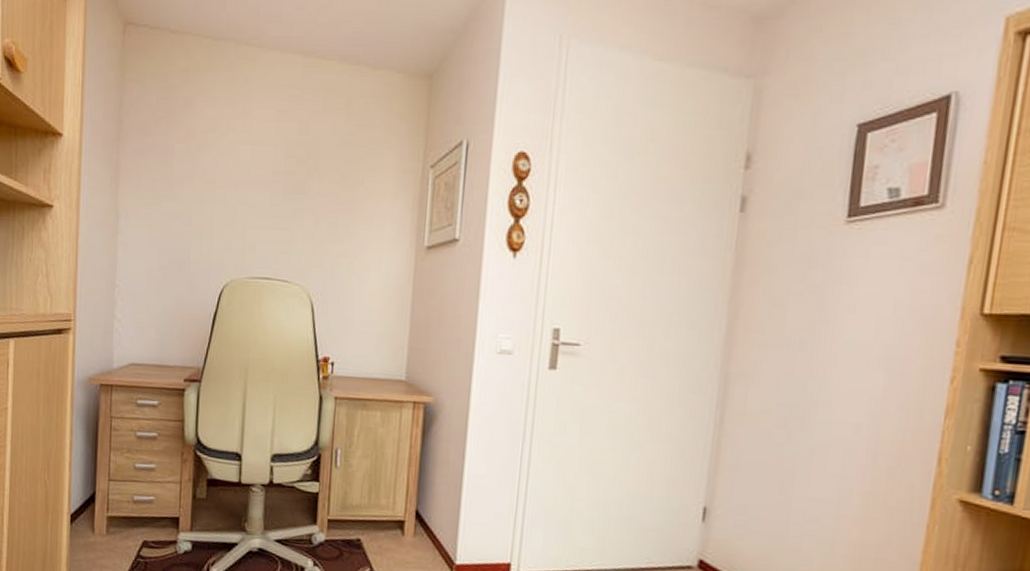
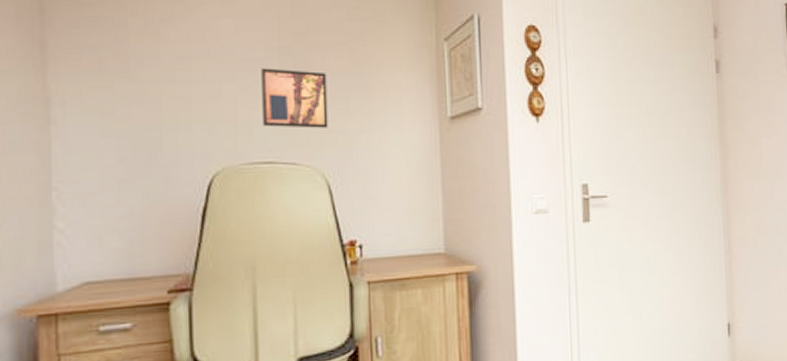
wall art: none [265,191,321,250] -> present [261,68,328,128]

